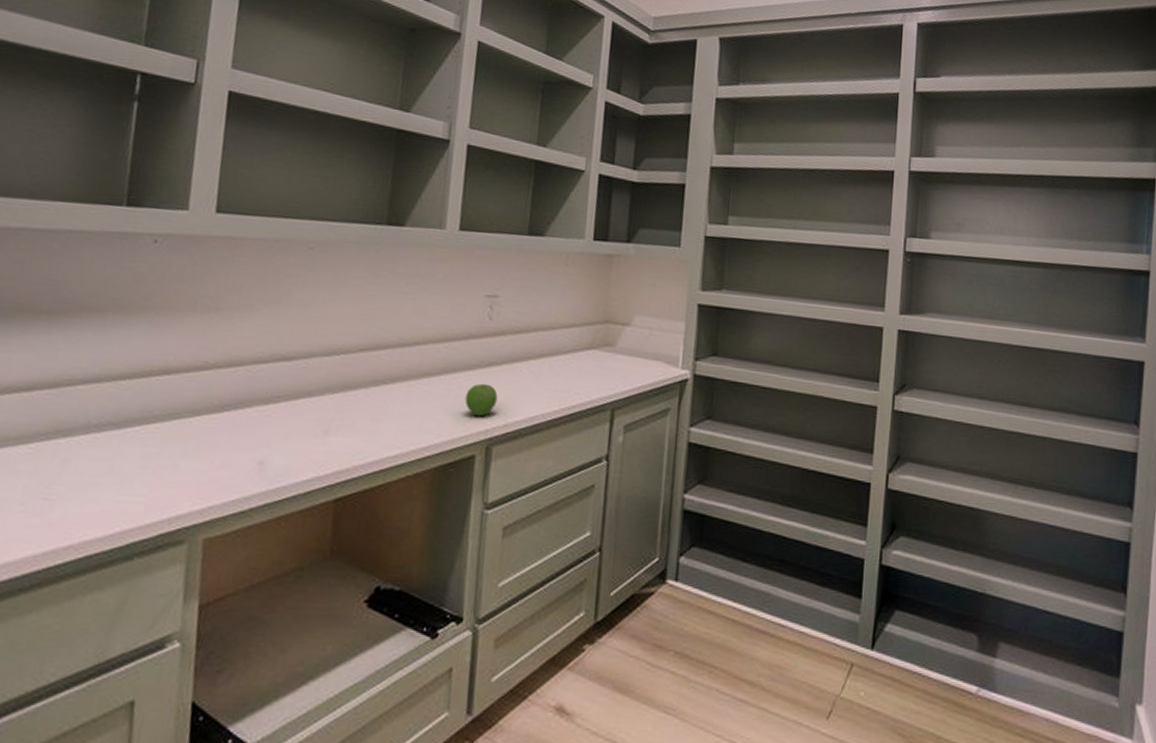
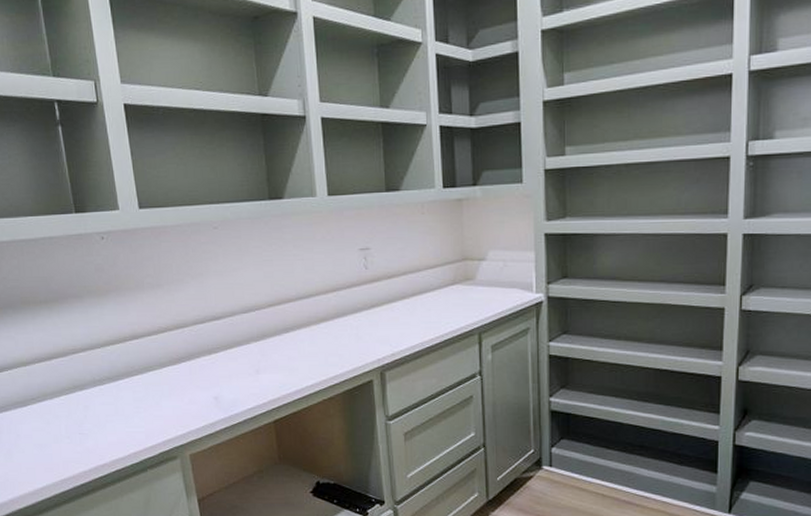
fruit: present [465,383,498,416] -> none [357,322,383,348]

